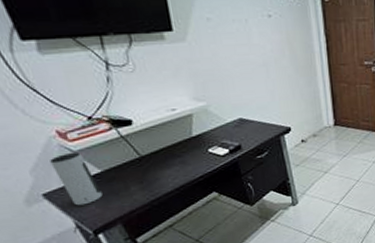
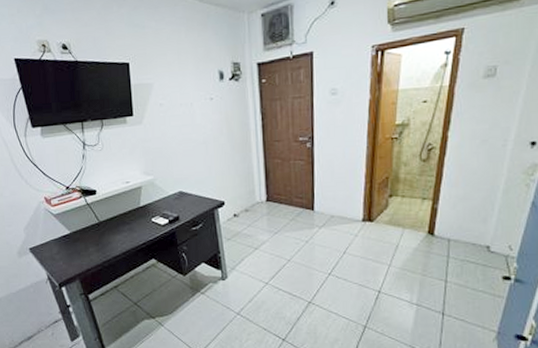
speaker: present [50,151,103,206] -> none [38,215,69,261]

